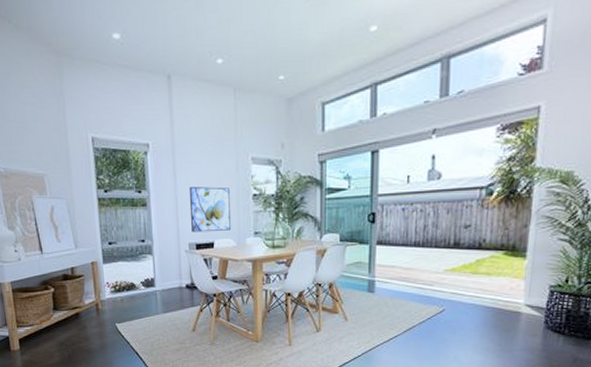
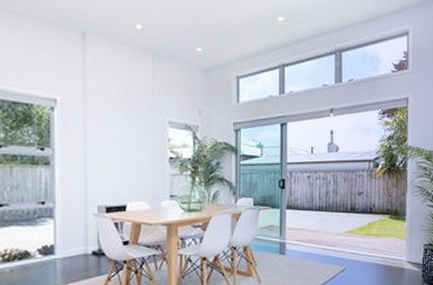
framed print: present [189,187,231,233] -> none [100,147,145,195]

